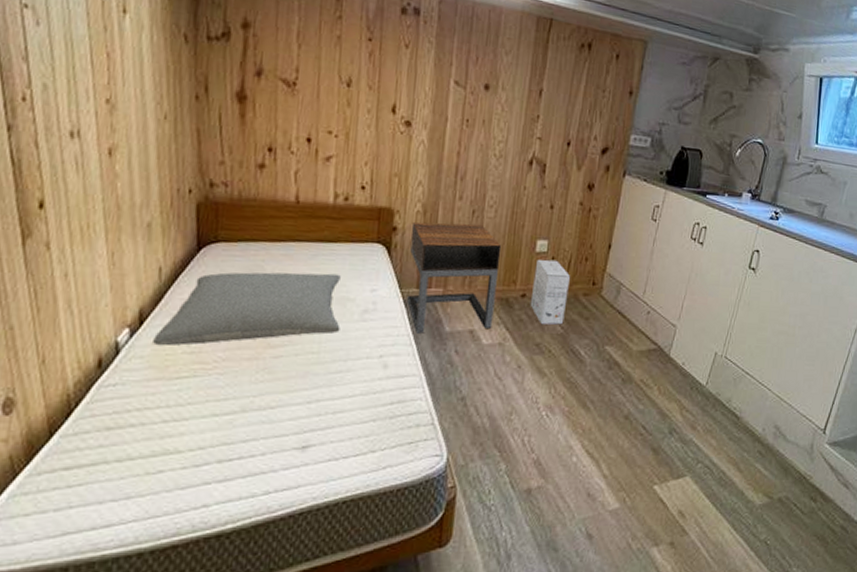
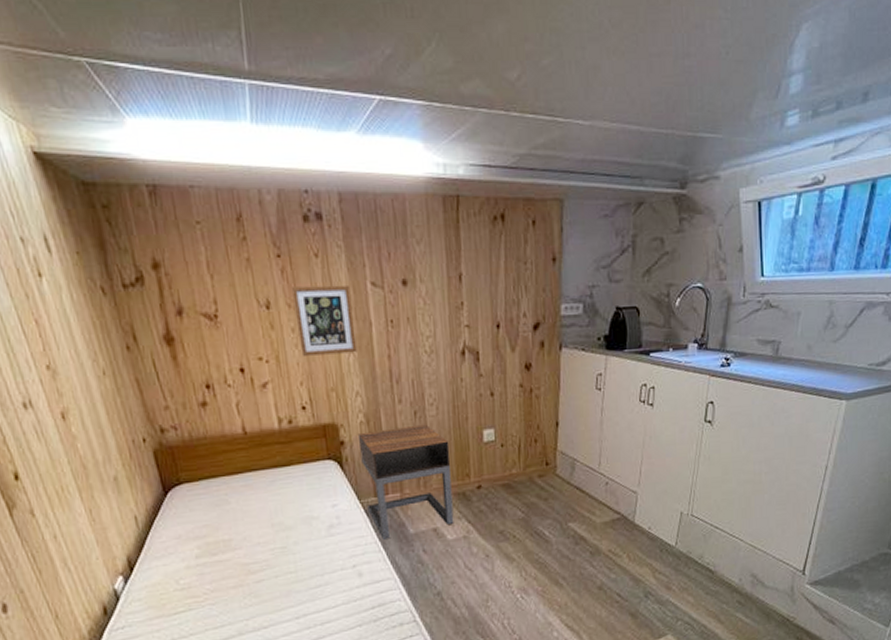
pillow: present [153,272,341,347] -> none [145,495,311,588]
picture frame: none [372,71,433,144] -> present [291,284,357,356]
cardboard box: present [530,259,570,325] -> none [486,447,523,513]

